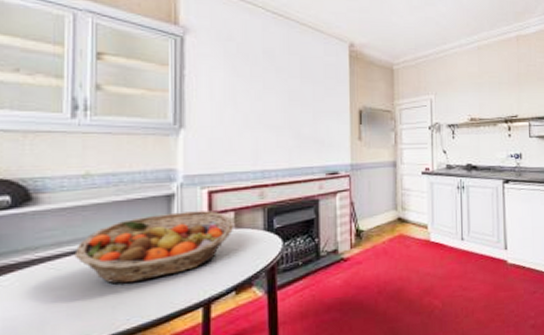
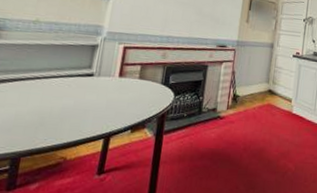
fruit basket: present [74,211,233,284] -> none [15,59,139,111]

